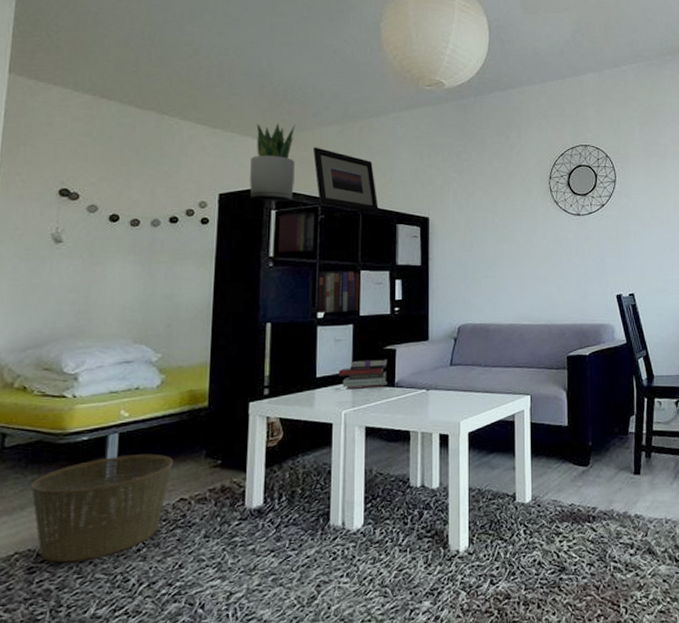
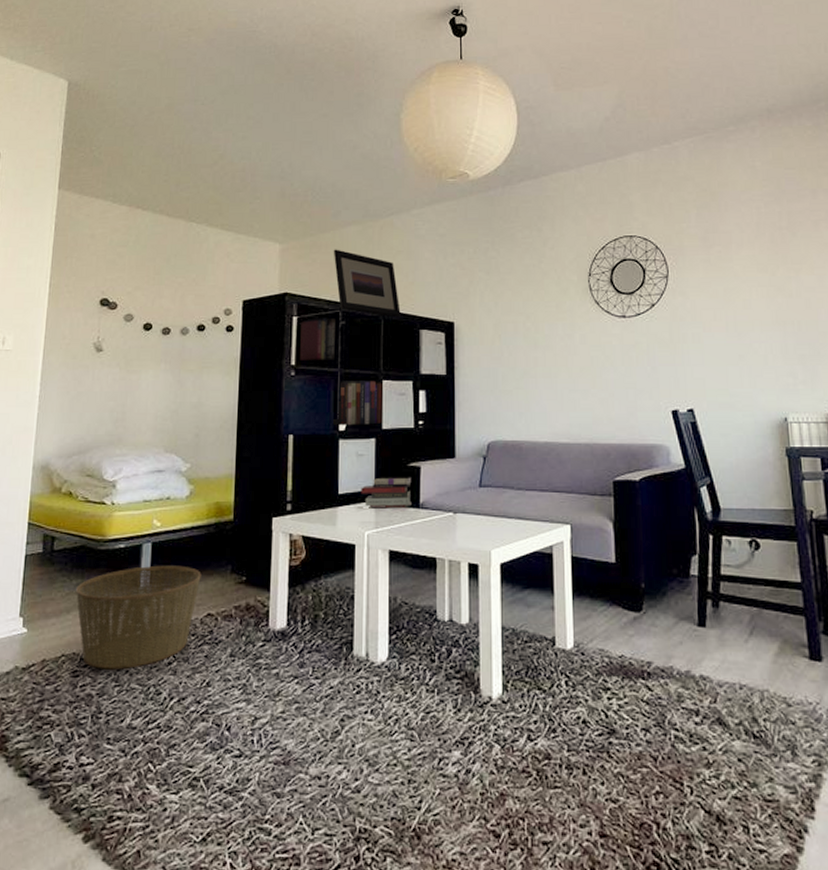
planter: present [250,123,296,202] -> none [272,225,317,308]

